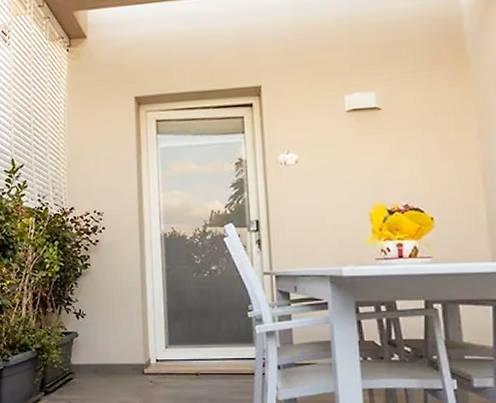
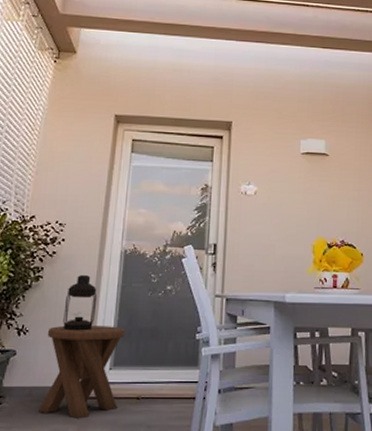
music stool: none [102,307,178,392] -> present [38,326,125,419]
lantern: none [114,259,145,313] -> present [62,274,98,331]

